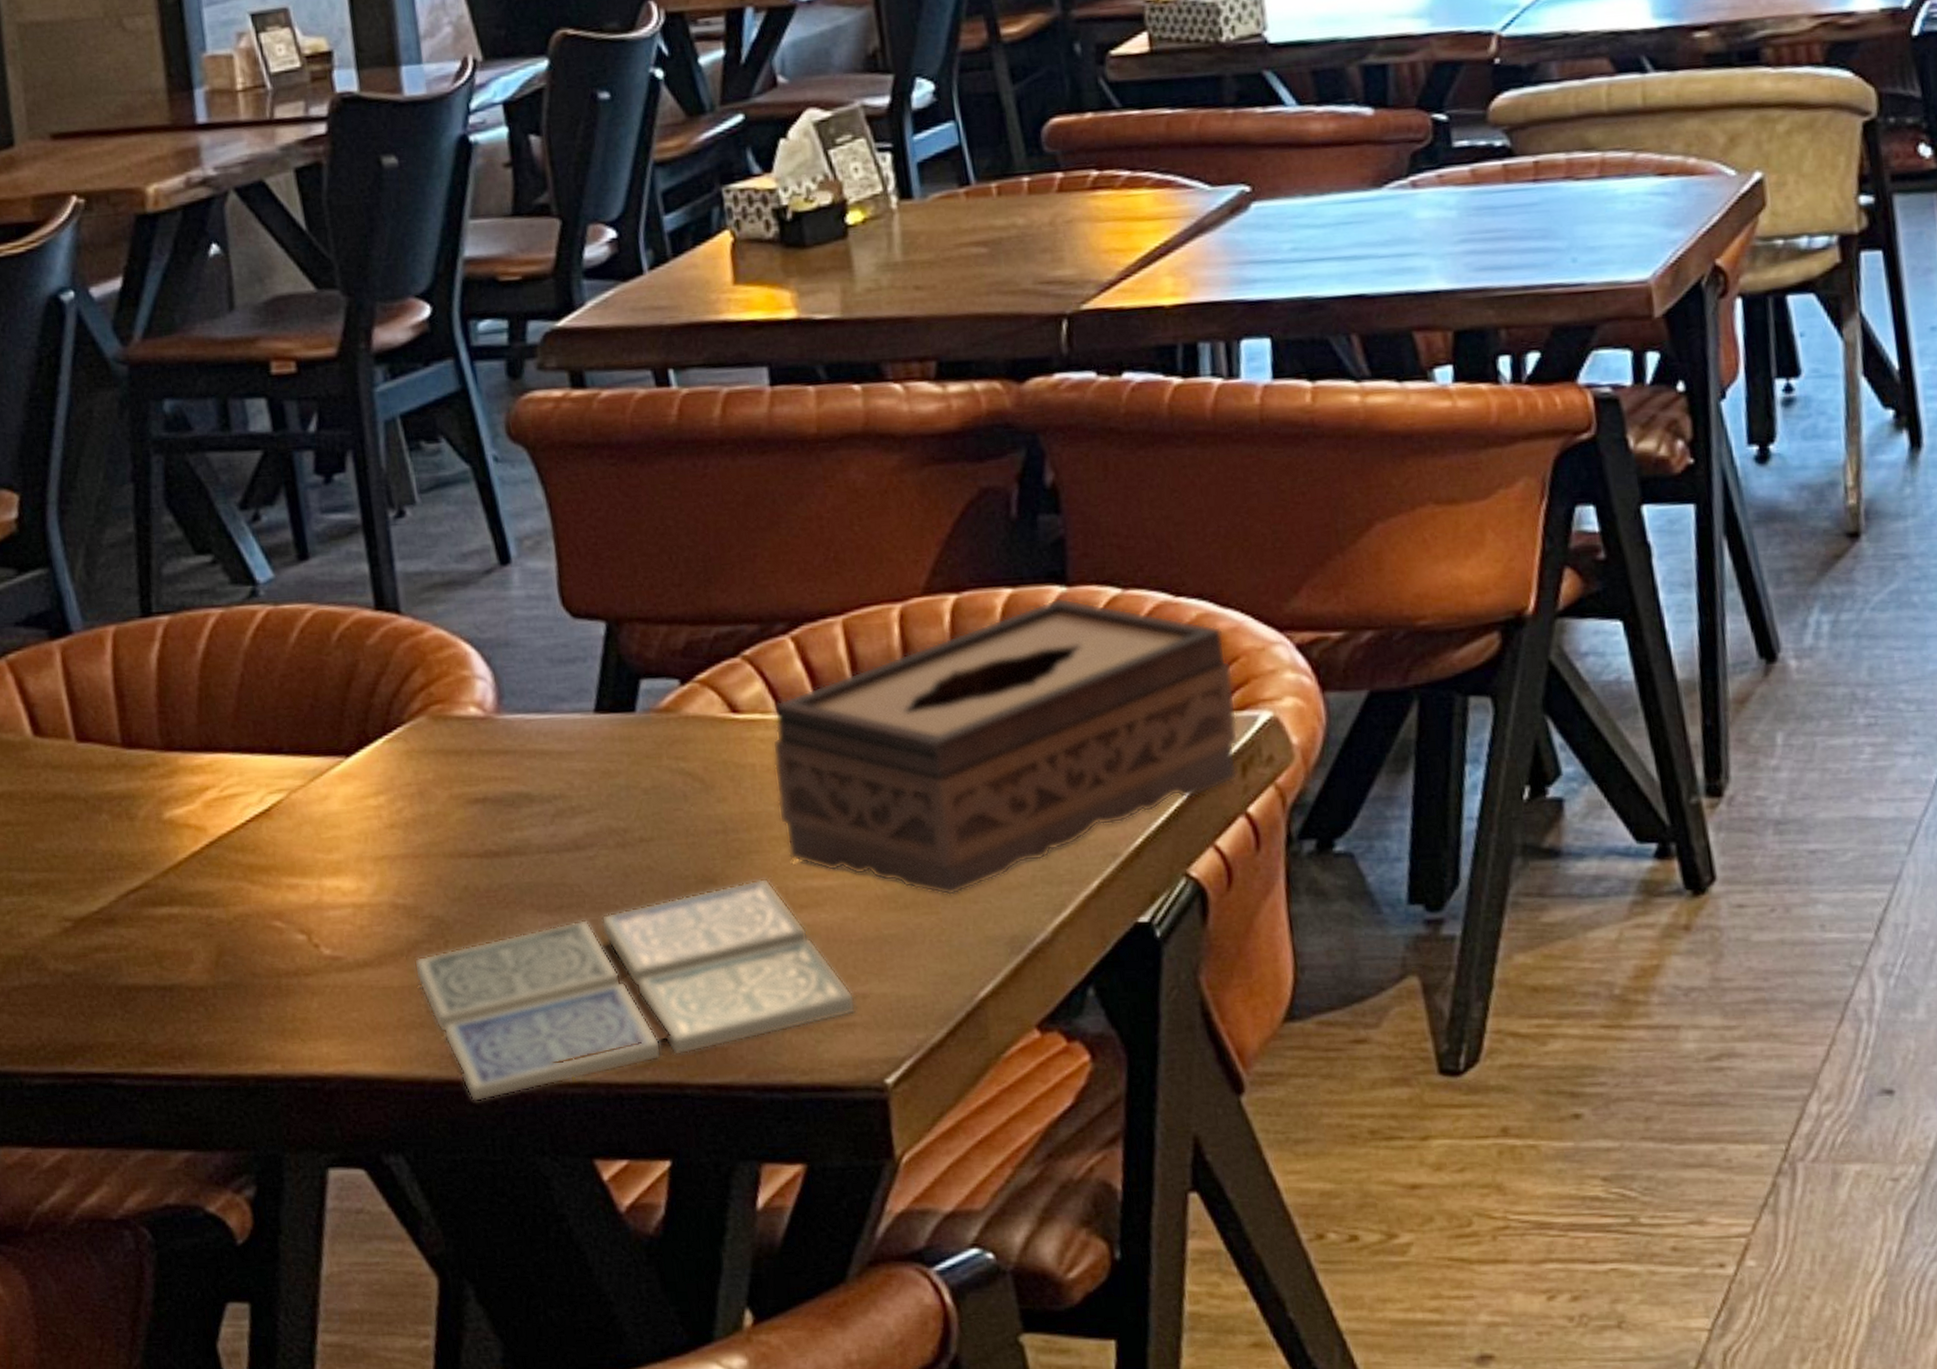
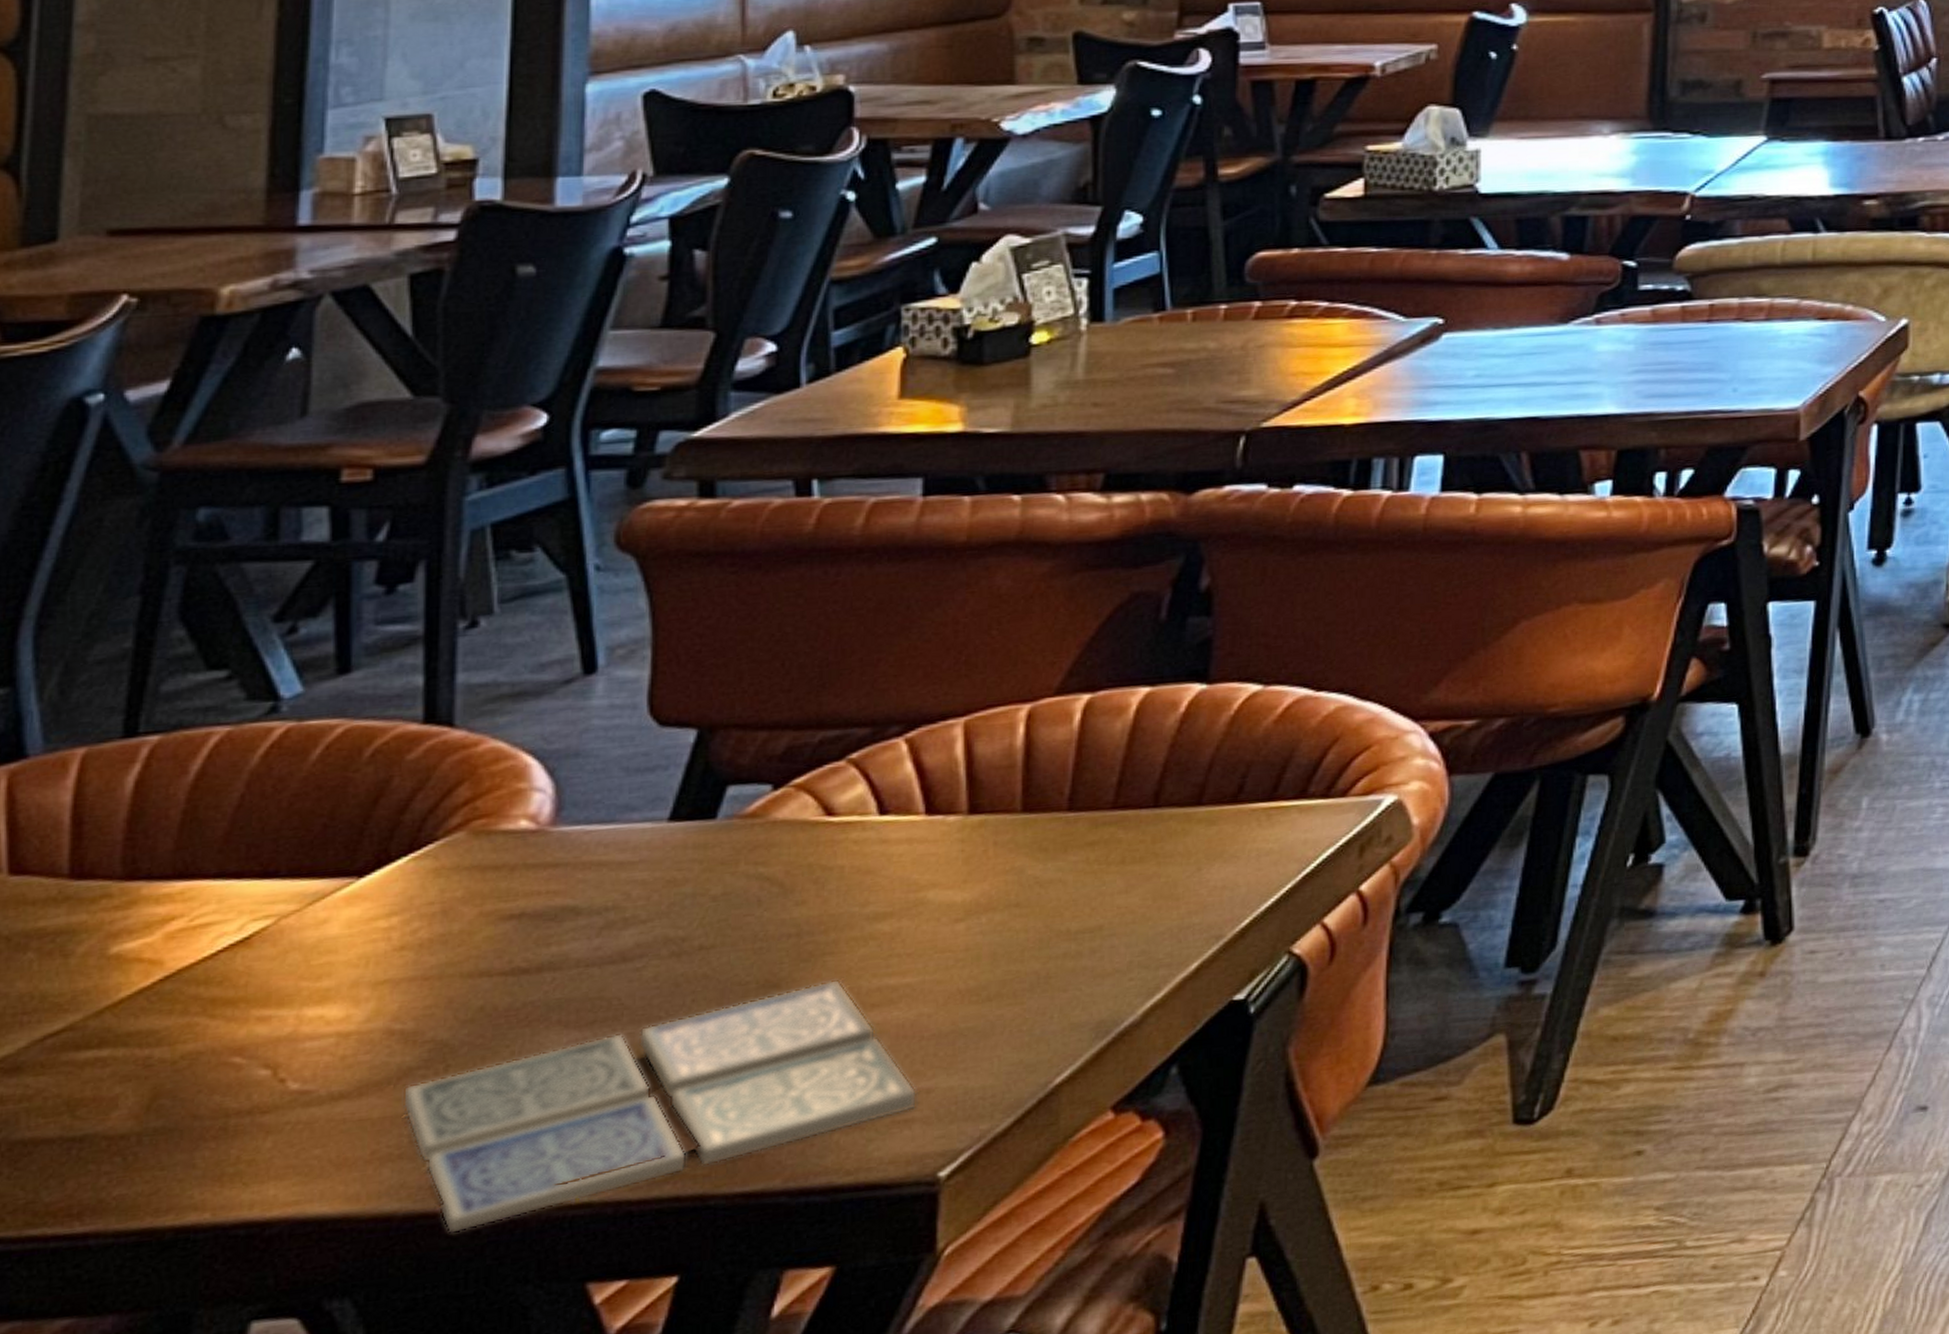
tissue box: present [772,597,1239,896] -> none [862,694,1364,986]

